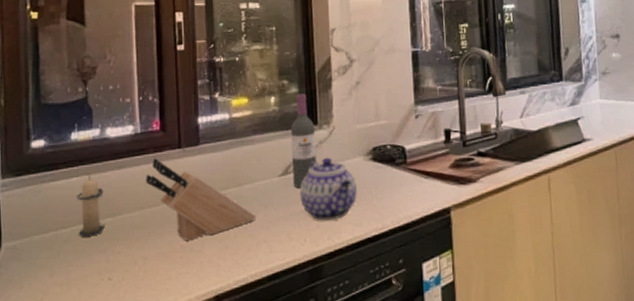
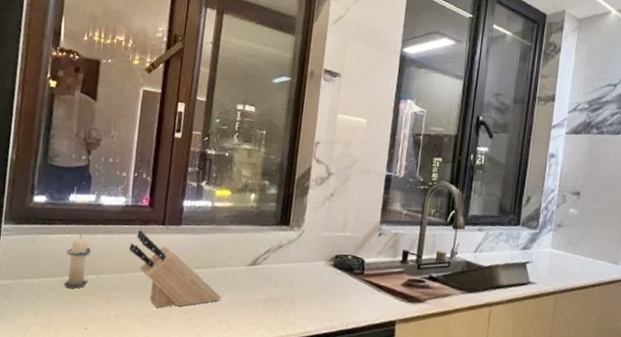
wine bottle: present [290,93,317,189] -> none [259,195,287,280]
teapot: present [300,157,357,221] -> none [263,256,316,313]

